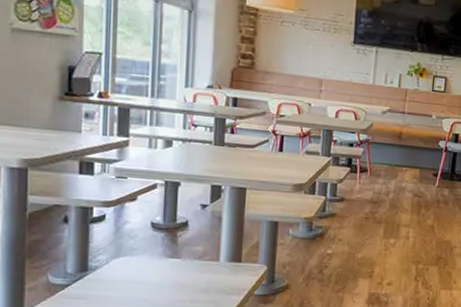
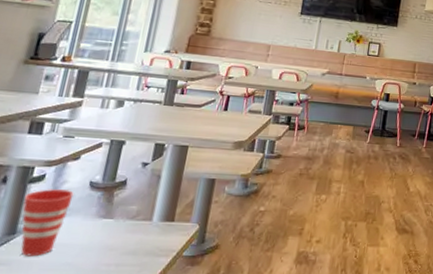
cup: none [89,229,137,292] -> present [21,189,74,257]

